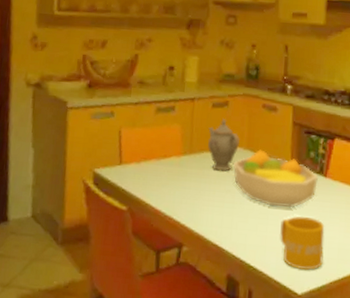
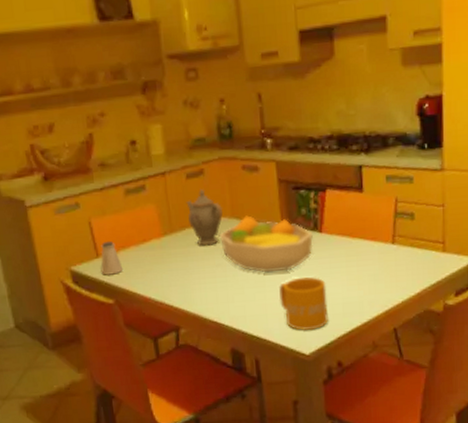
saltshaker: none [121,151,142,183] -> present [101,241,123,275]

